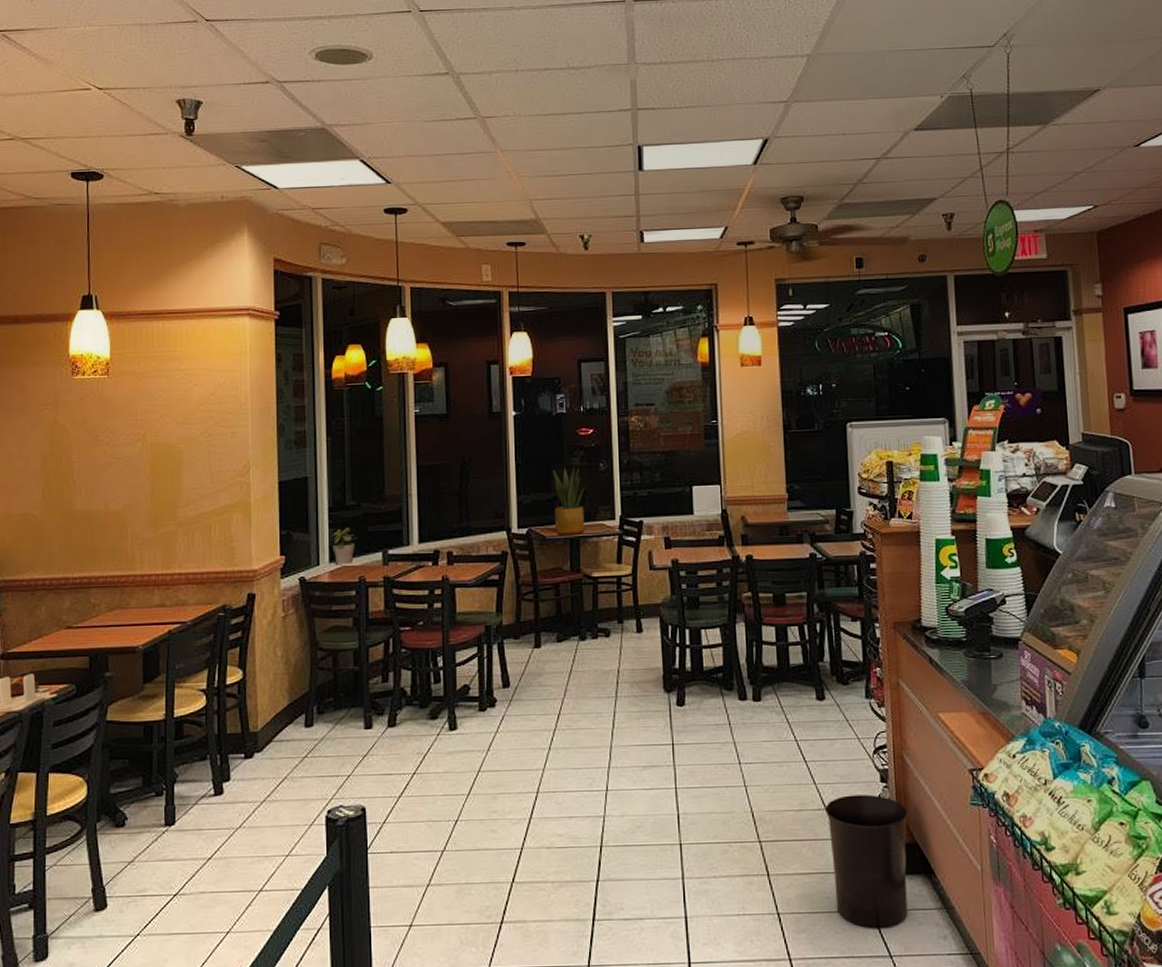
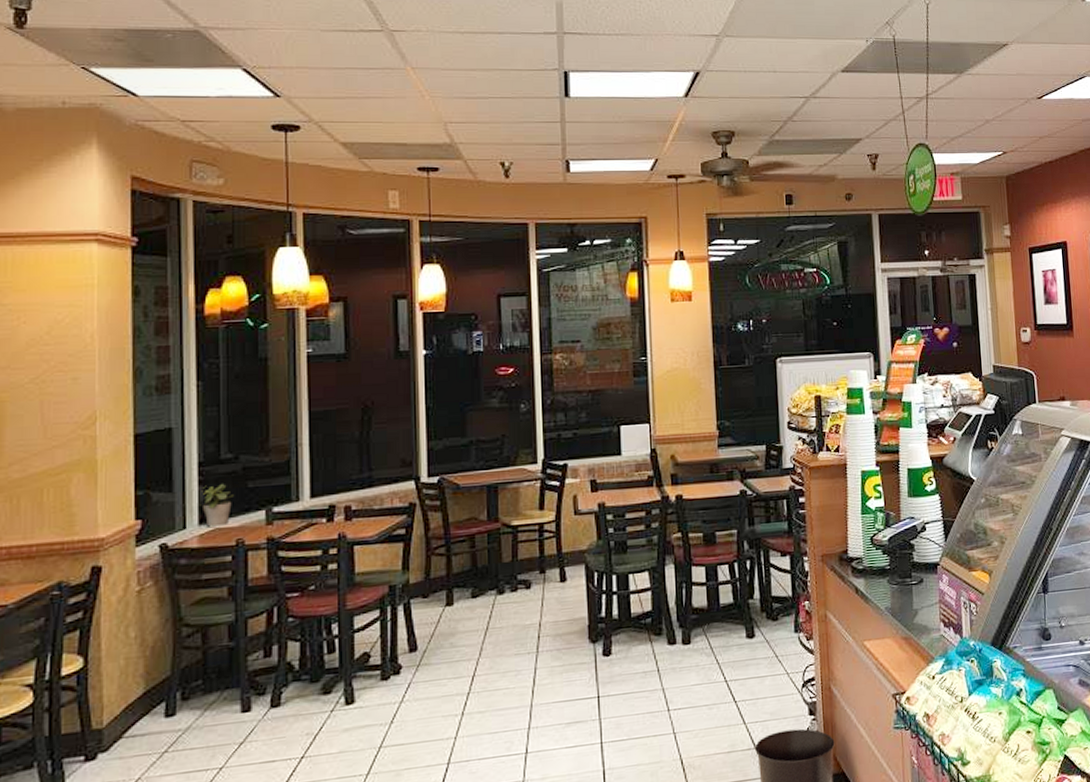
planter: present [552,466,585,537] -> none [468,408,504,484]

